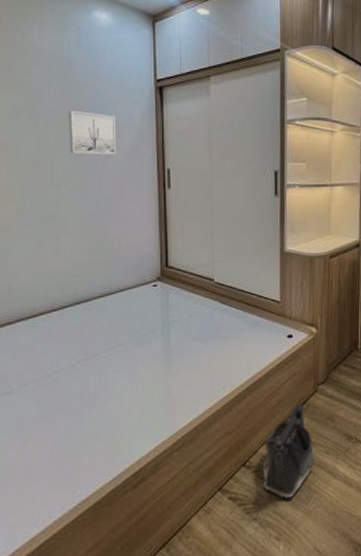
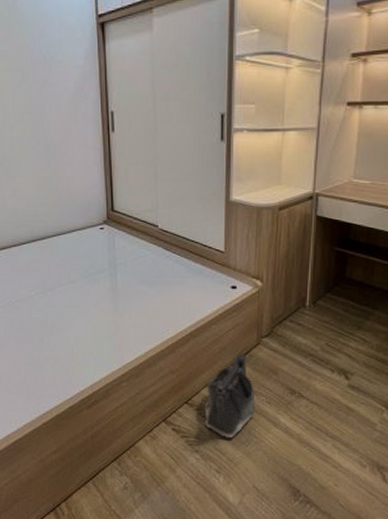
wall art: present [68,110,117,154] -> none [16,51,62,97]

